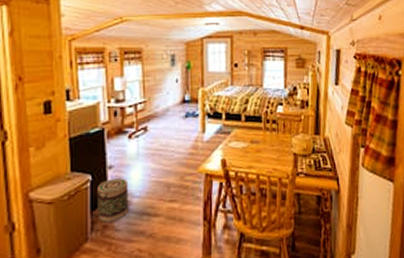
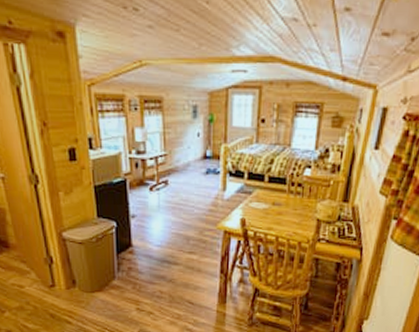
basket: present [97,178,129,223] -> none [122,227,151,265]

